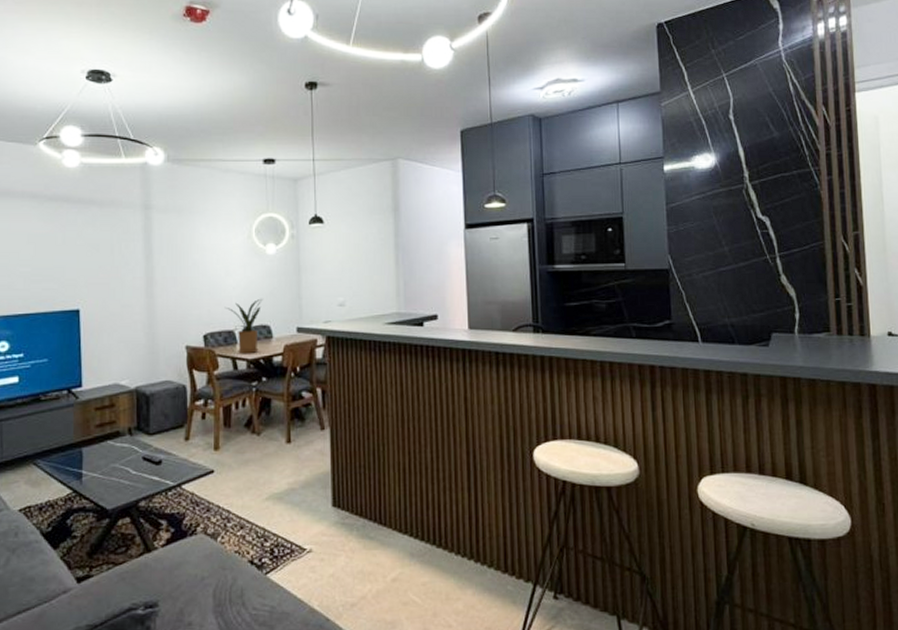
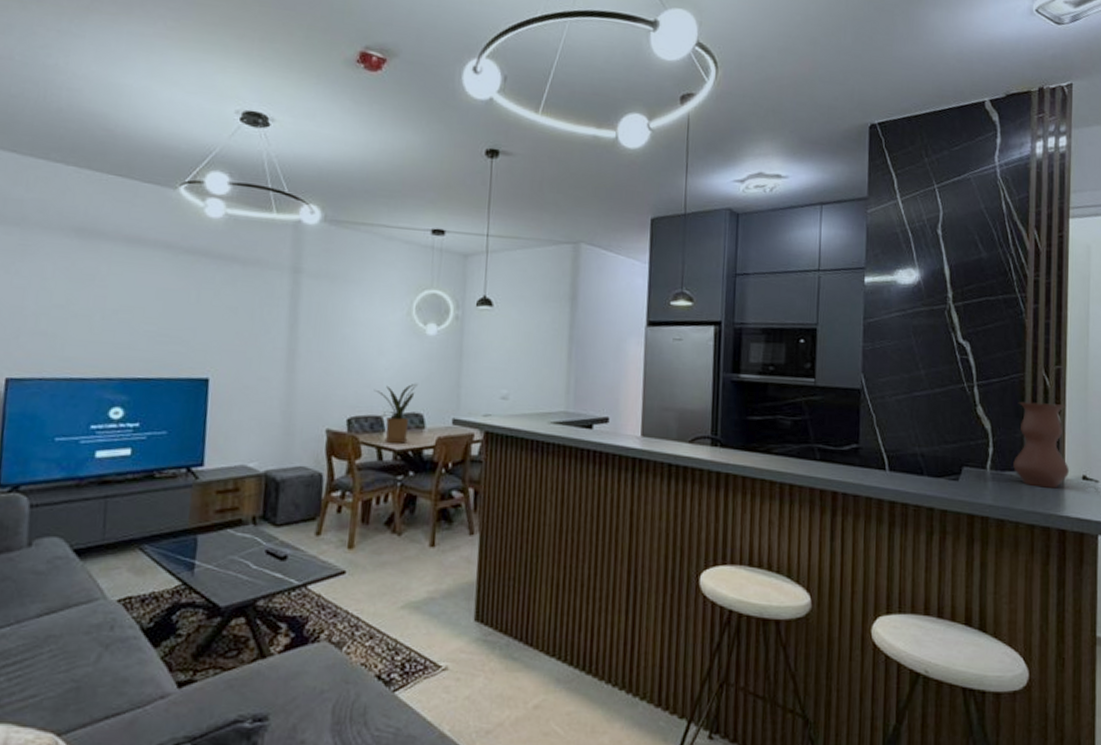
vase: none [819,267,875,346] -> present [1013,401,1070,489]

